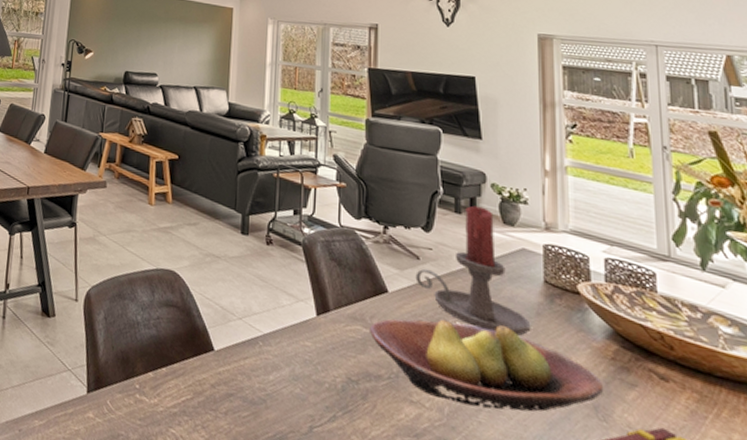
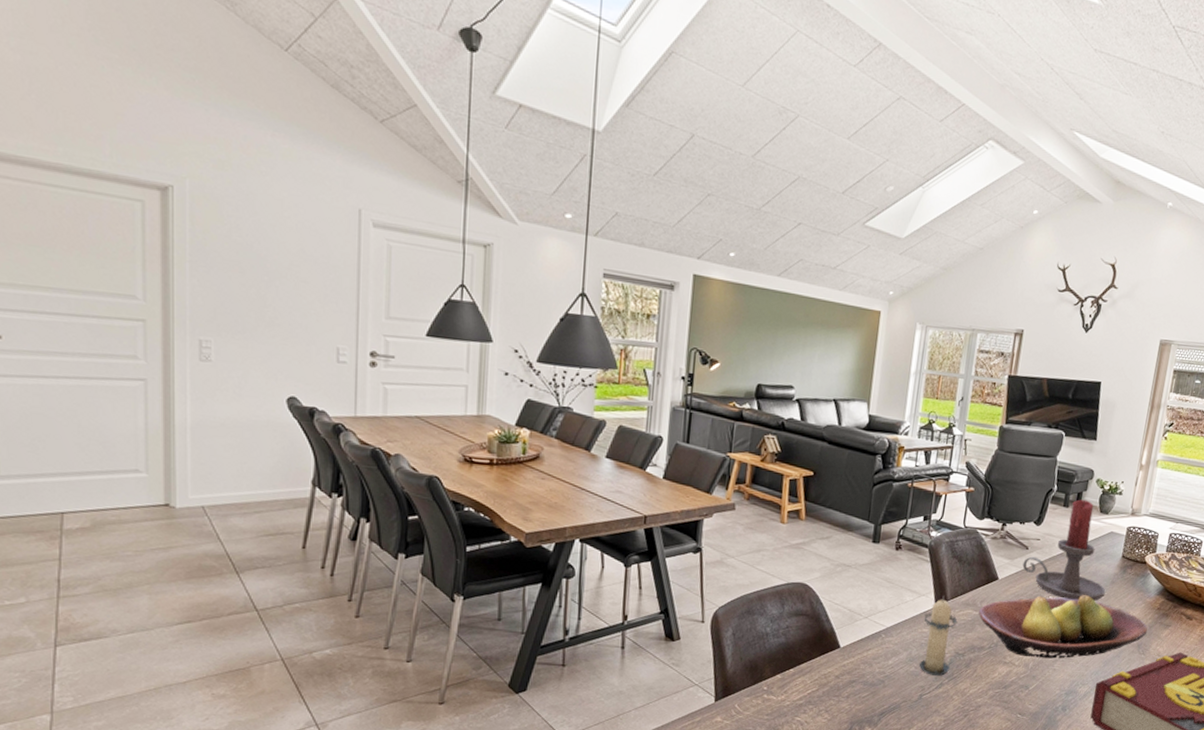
candle: none [304,303,345,406] -> present [919,595,958,676]

